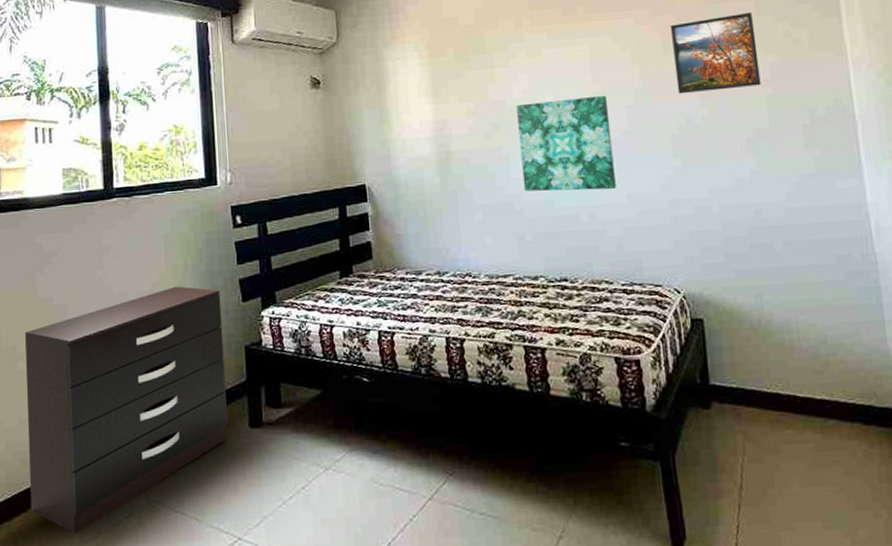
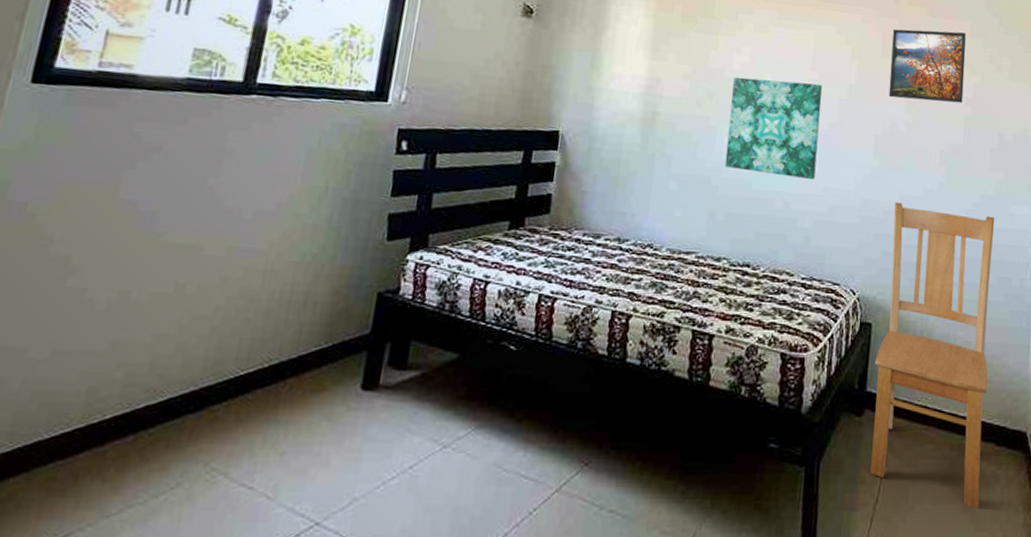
dresser: present [24,286,228,533] -> none [36,210,363,504]
chair: none [705,195,856,489] -> present [870,202,995,509]

